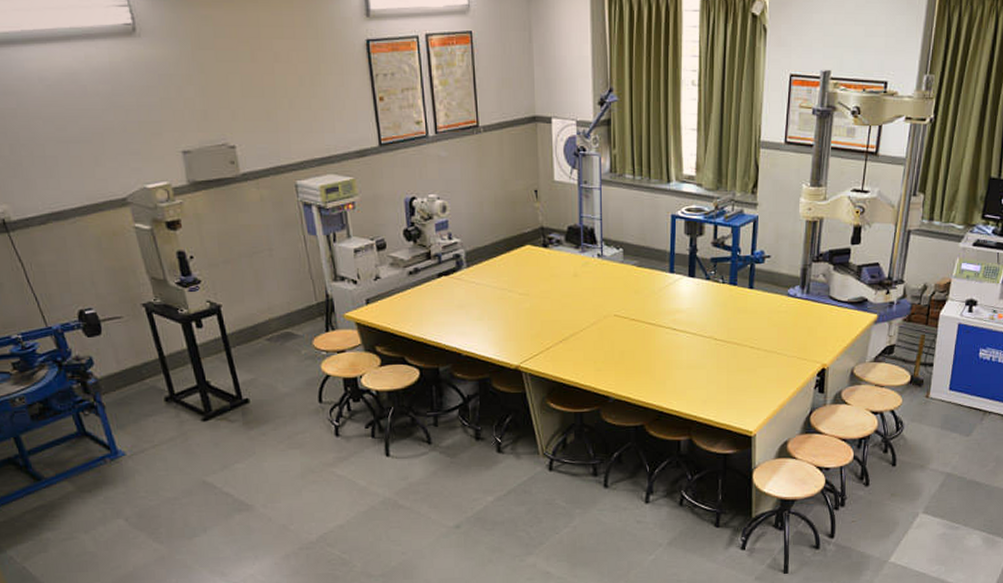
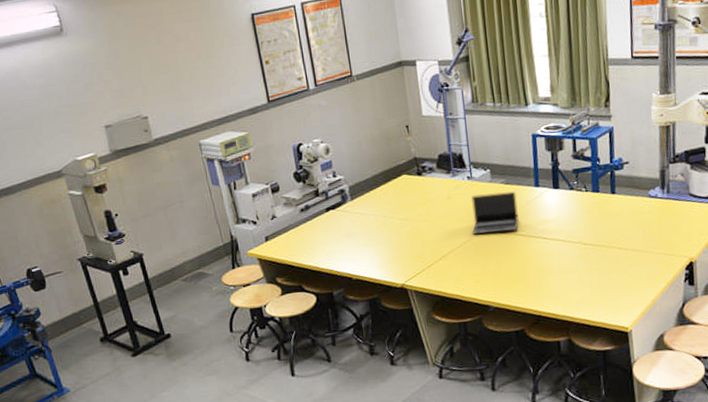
laptop: none [598,275,649,319] -> present [471,191,519,235]

